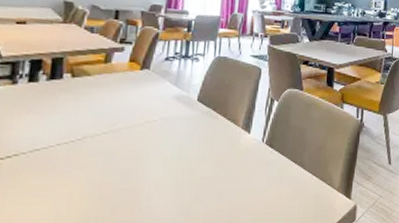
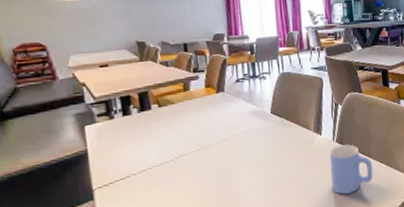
mug: none [252,147,303,209] -> present [329,144,373,195]

